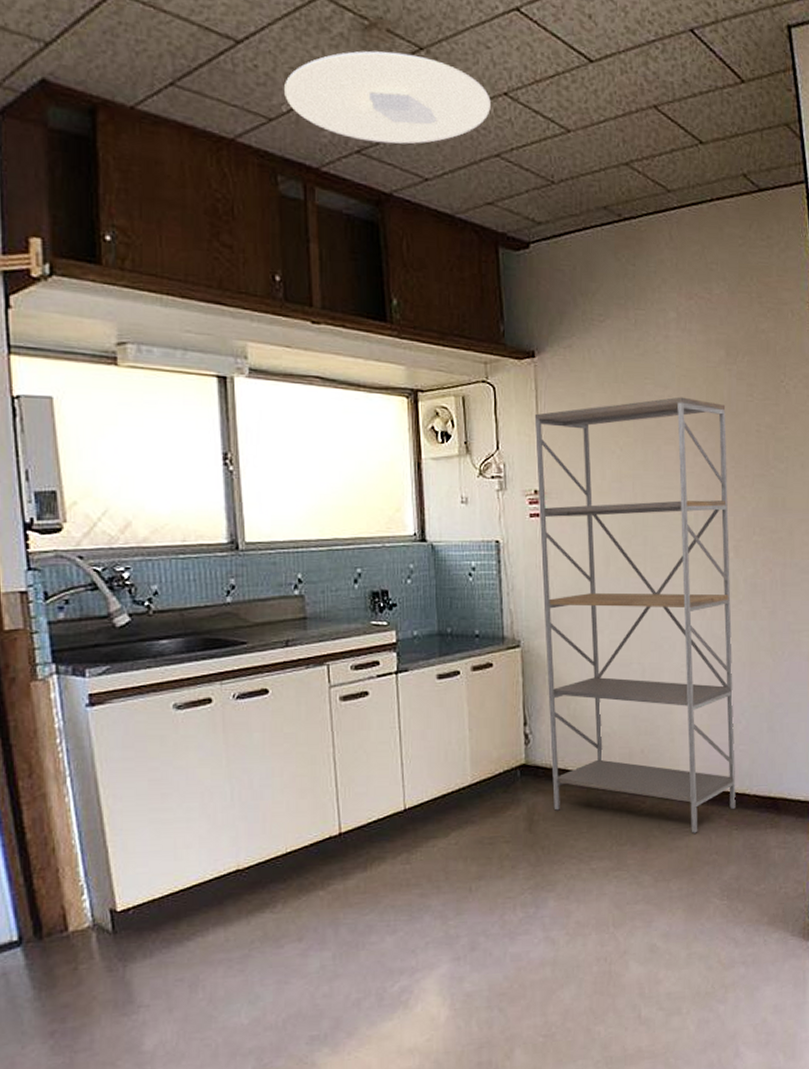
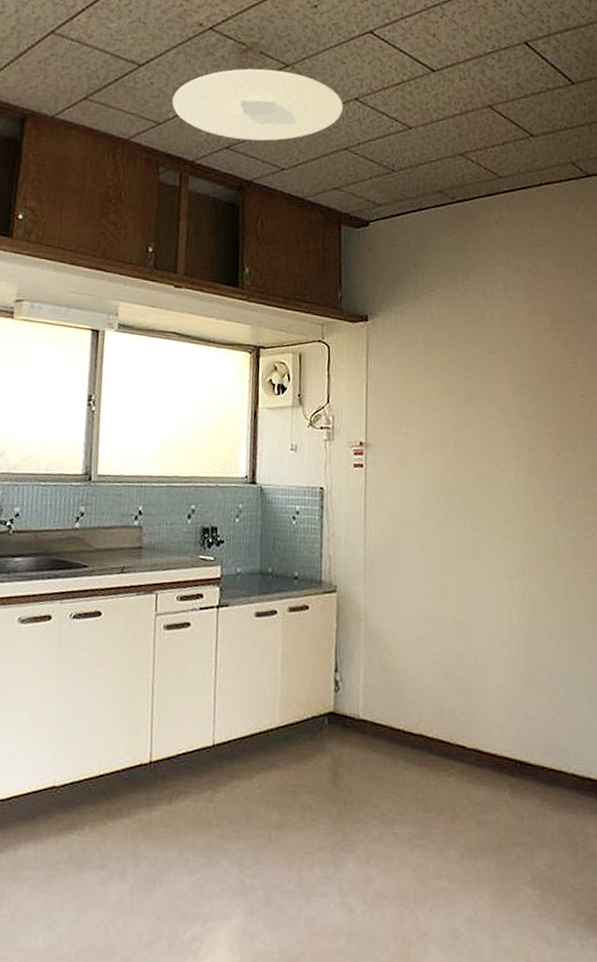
shelving unit: present [534,397,736,833] -> none [359,361,552,809]

